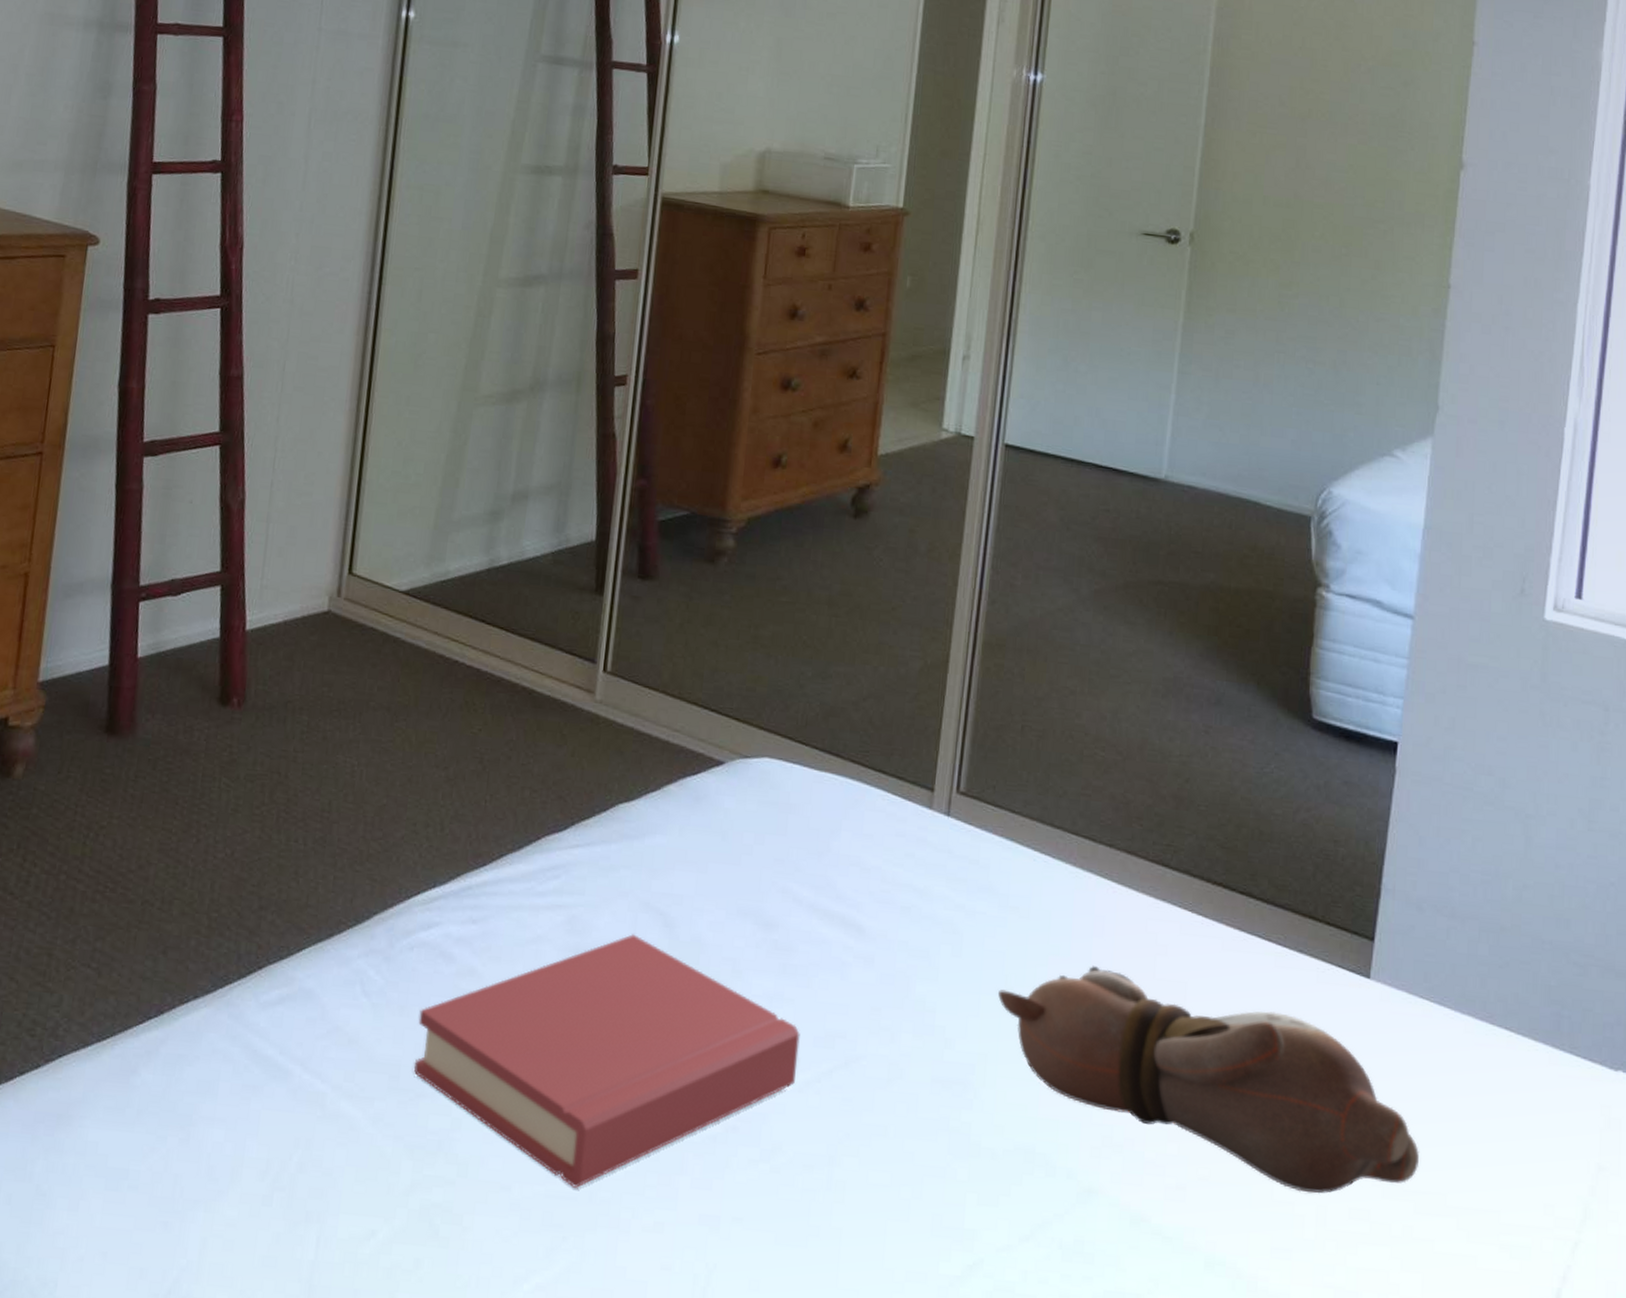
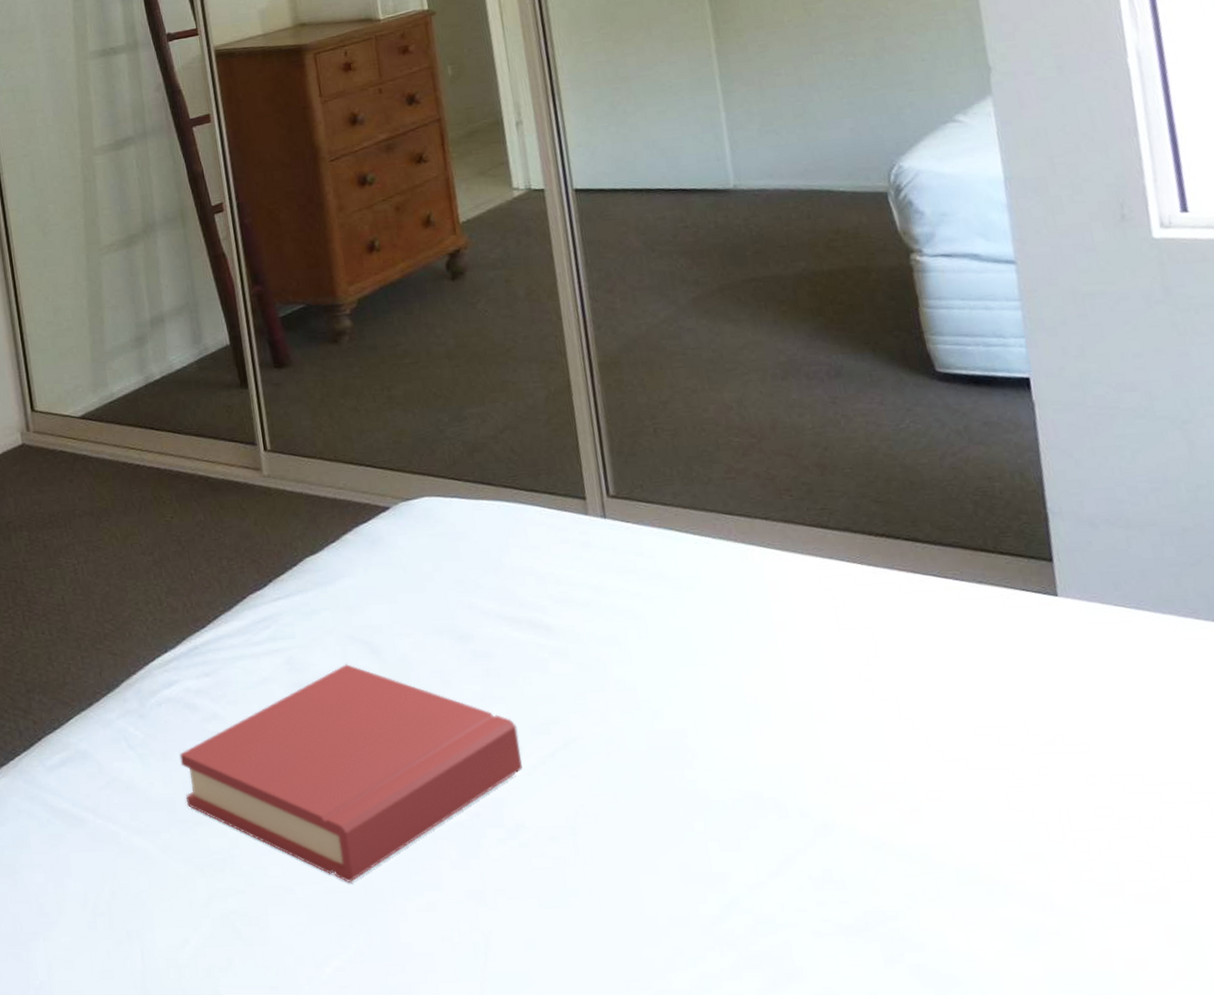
teddy bear: present [998,966,1419,1194] -> none [692,626,1155,800]

